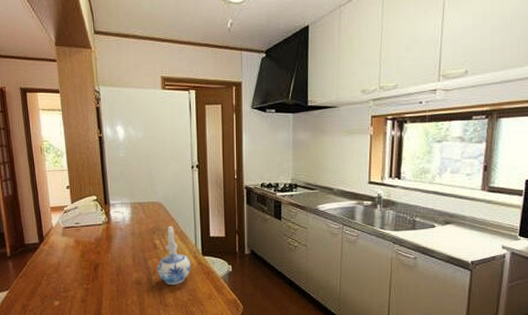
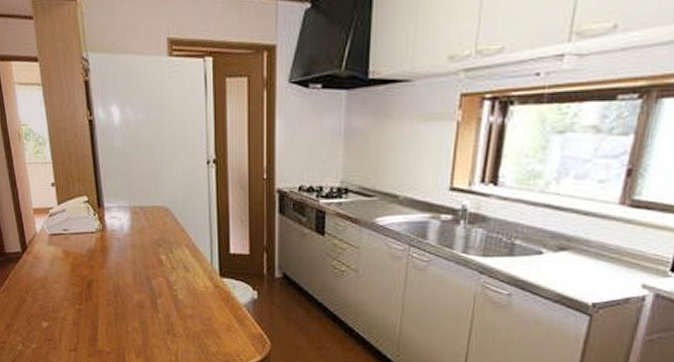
ceramic pitcher: present [157,225,191,286] -> none [163,237,206,312]

